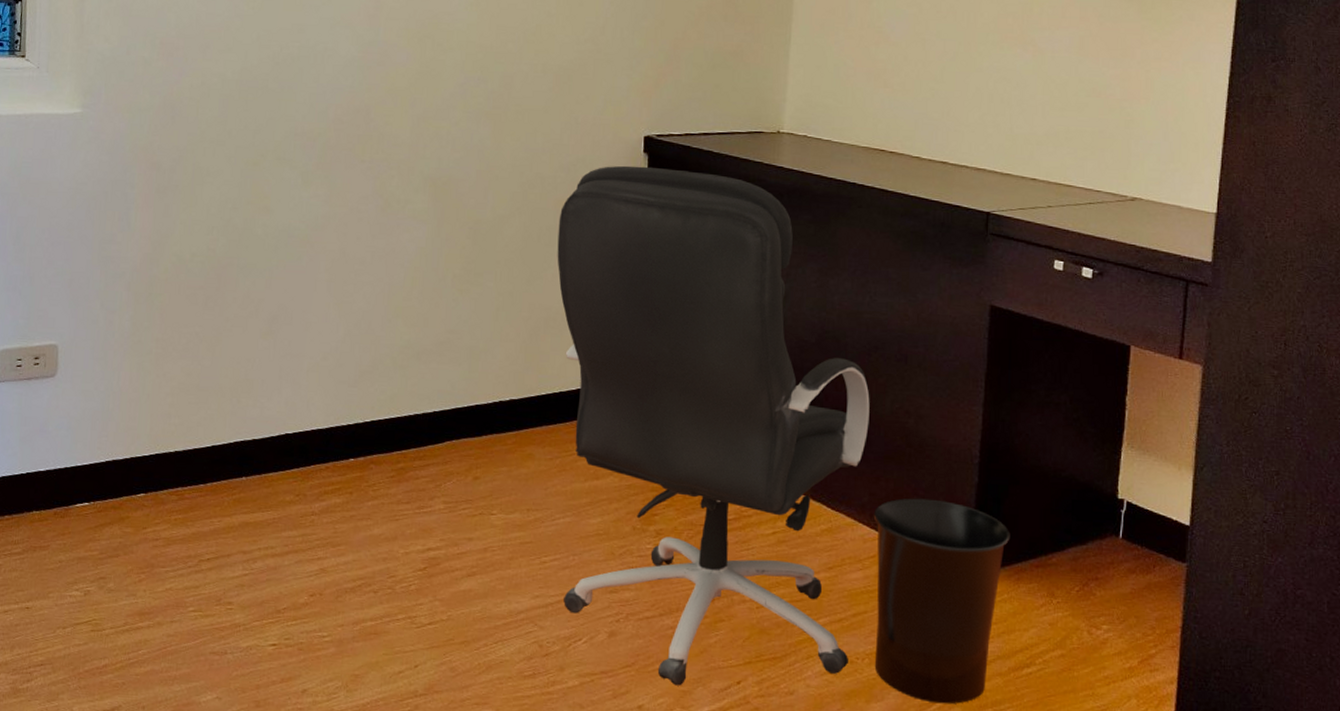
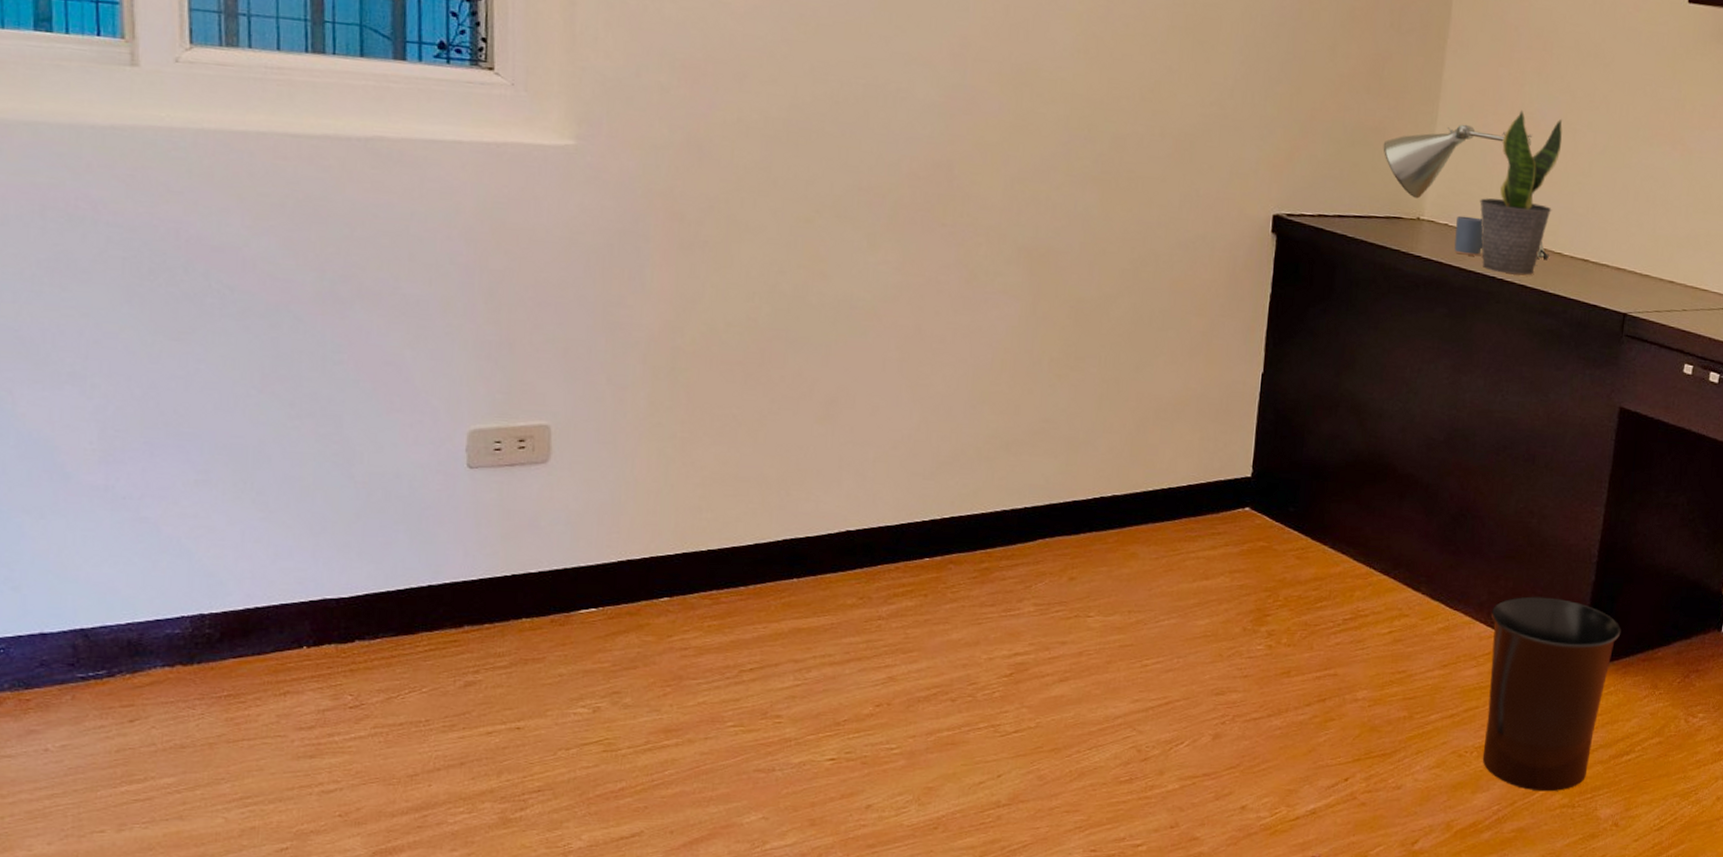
office chair: present [557,165,870,686] -> none [1165,245,1496,785]
desk lamp: none [741,42,907,165] -> present [1383,124,1549,260]
mug: none [814,127,842,164] -> present [1454,215,1484,256]
potted plant: none [836,24,913,180] -> present [1480,109,1563,275]

